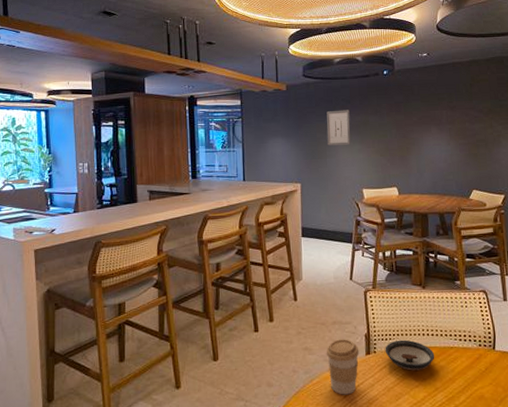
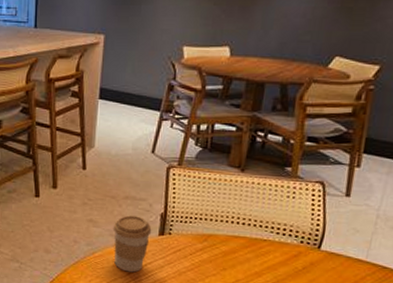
saucer: present [385,339,435,371] -> none [182,224,242,259]

